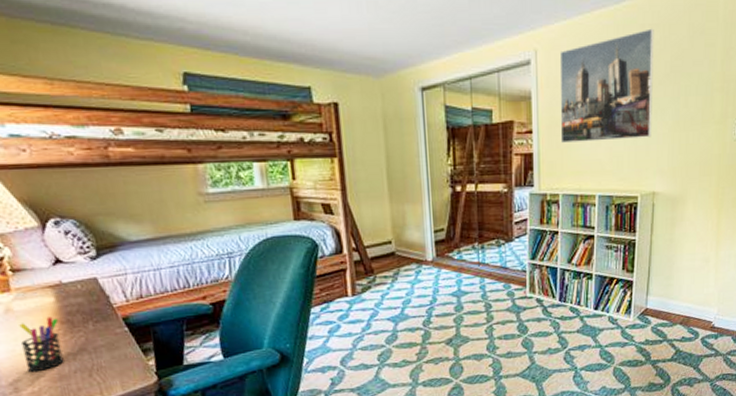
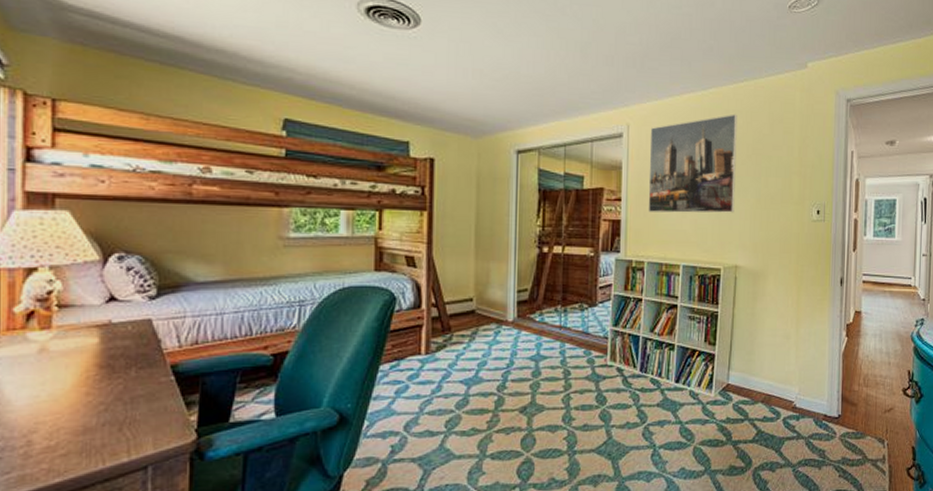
pen holder: present [19,316,64,373] -> none [47,359,98,423]

